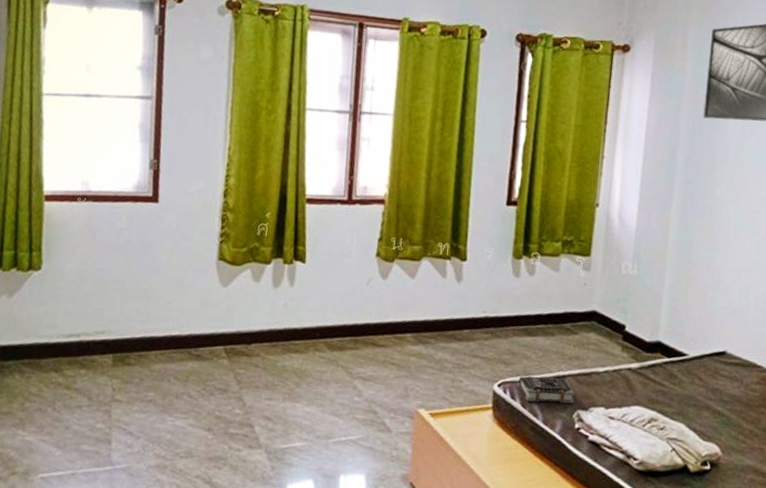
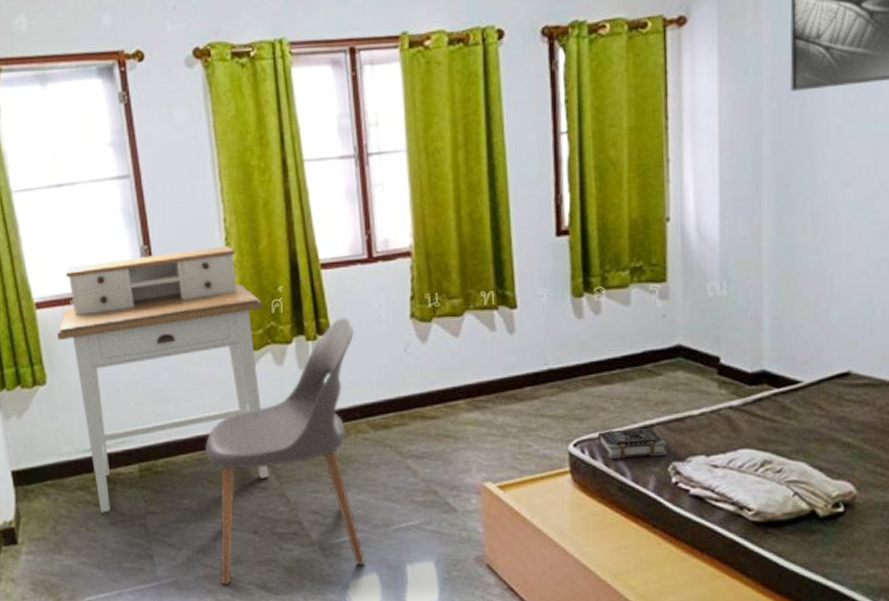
desk: none [59,167,250,396] -> present [57,246,269,513]
chair: none [169,247,327,477] -> present [204,317,365,585]

